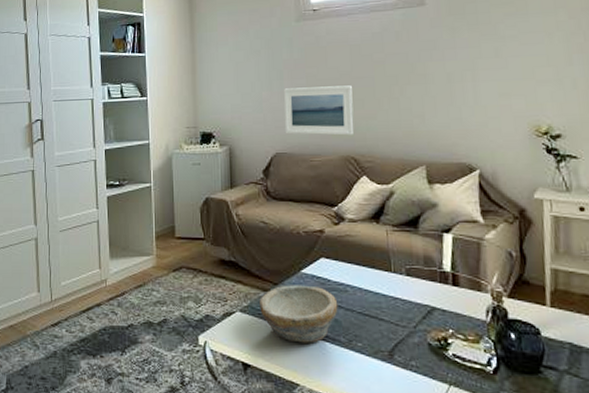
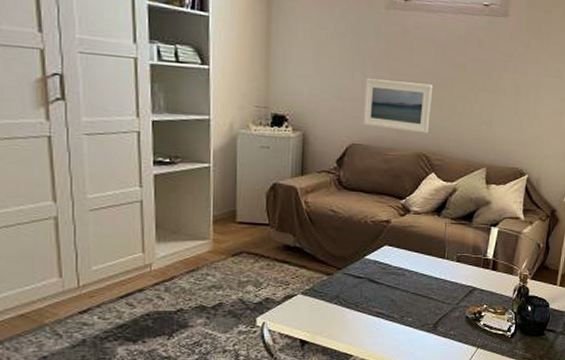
bowl: present [259,285,338,343] -> none [322,269,396,320]

